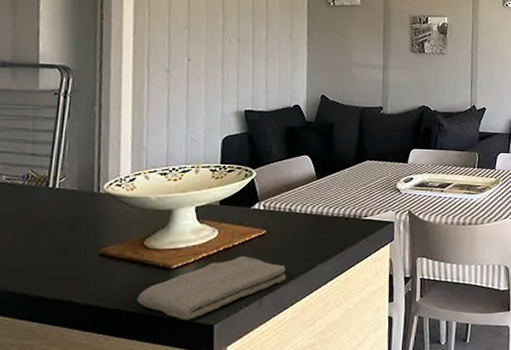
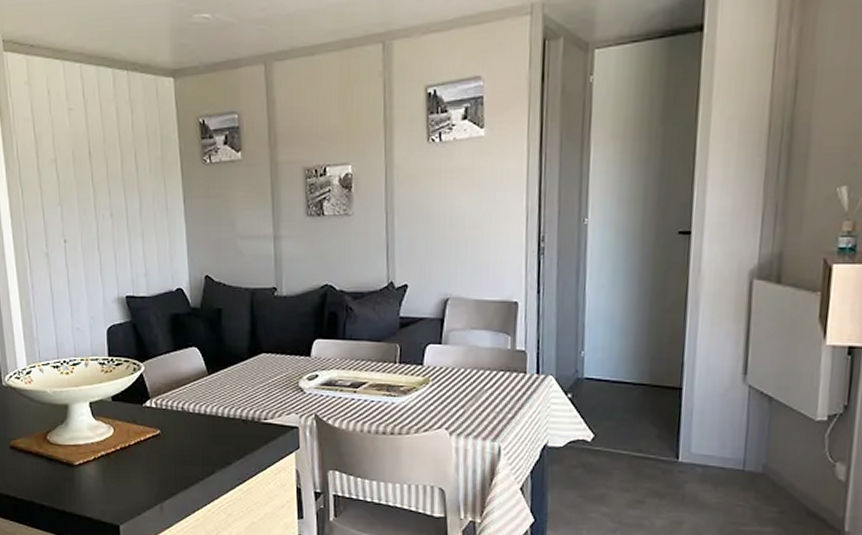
washcloth: present [137,256,287,320] -> none [48,457,186,518]

